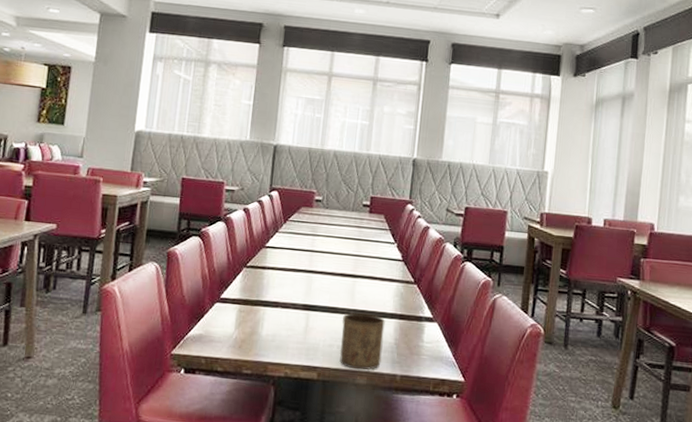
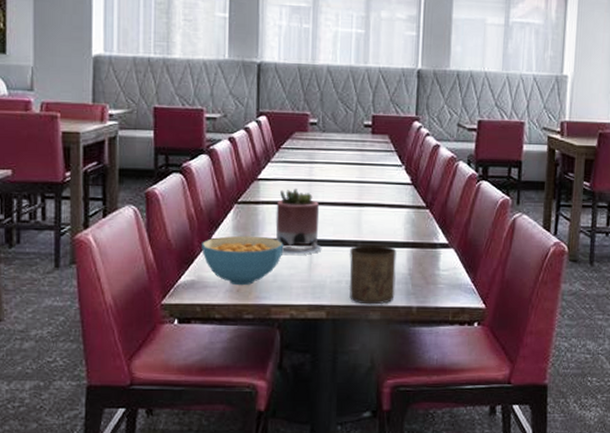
cereal bowl: none [211,296,284,343] -> present [202,235,284,286]
succulent planter: none [278,257,319,318] -> present [275,189,322,255]

